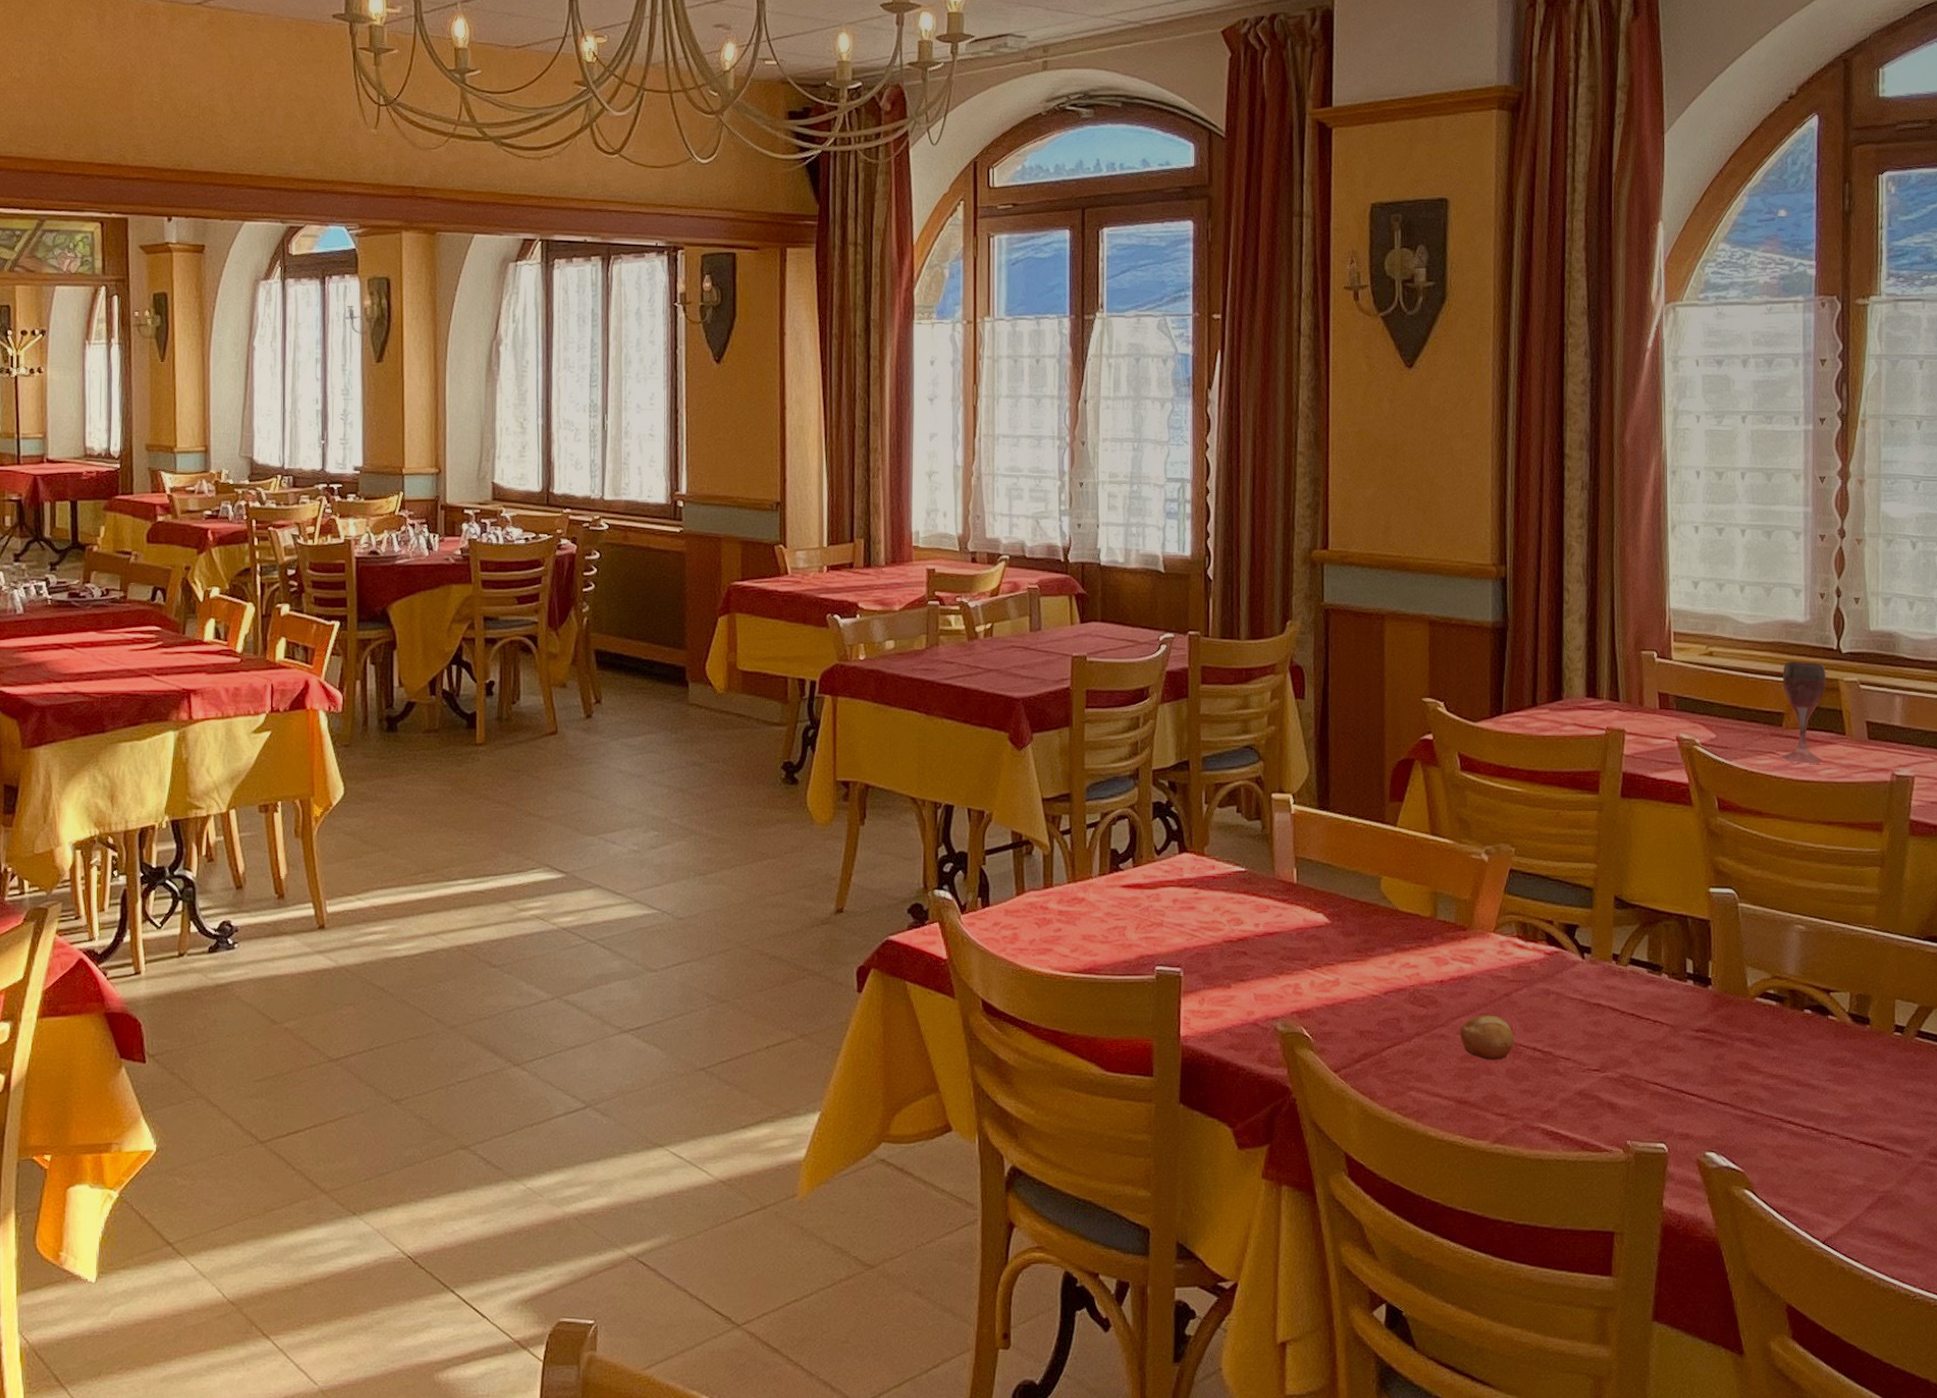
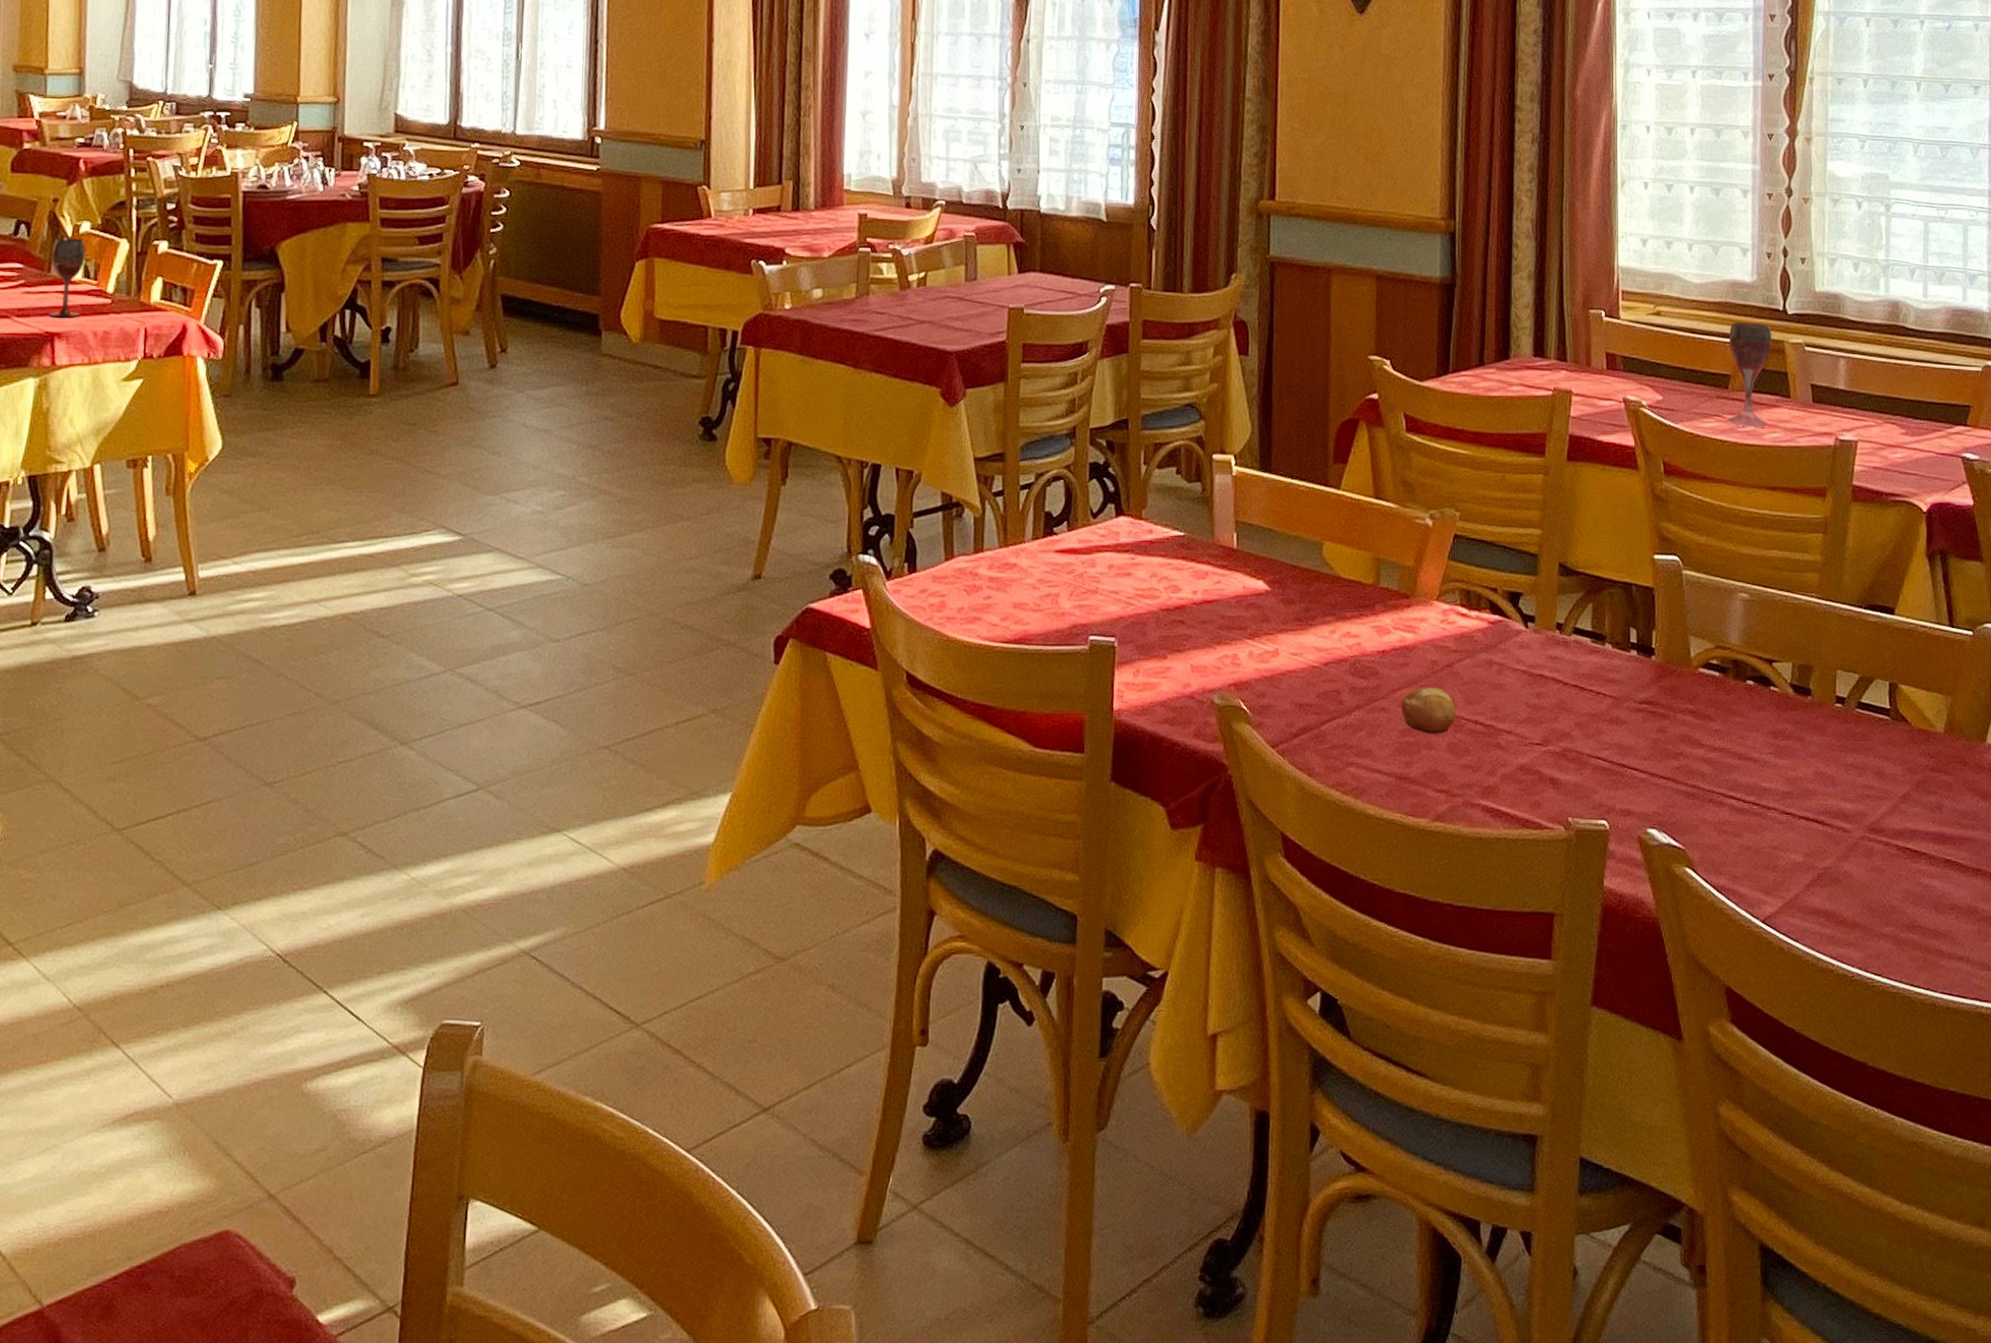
wine glass: none [185,602,216,676] -> present [49,238,86,318]

